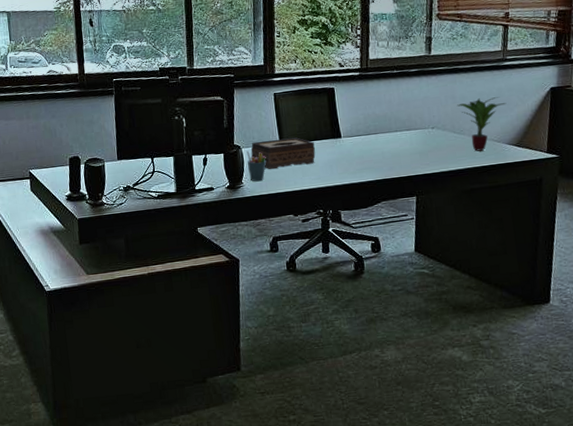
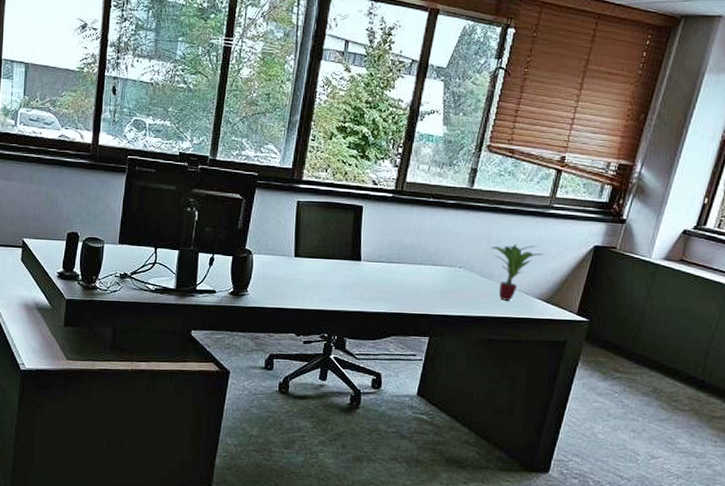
pen holder: present [246,150,267,182] -> none [256,257,277,293]
tissue box: present [250,137,316,170] -> none [262,249,332,284]

